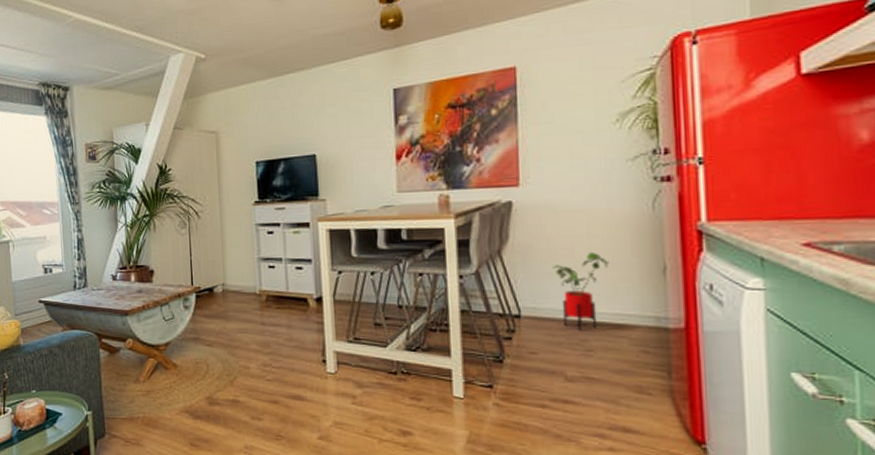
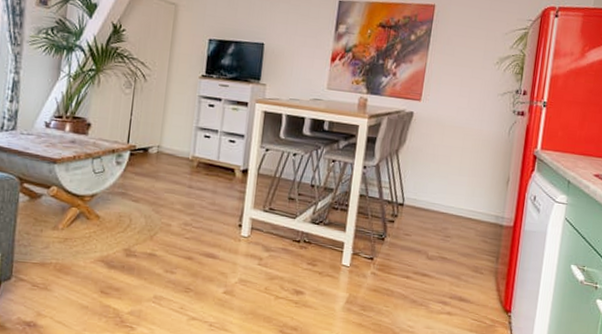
house plant: present [553,251,610,330] -> none [433,160,473,220]

